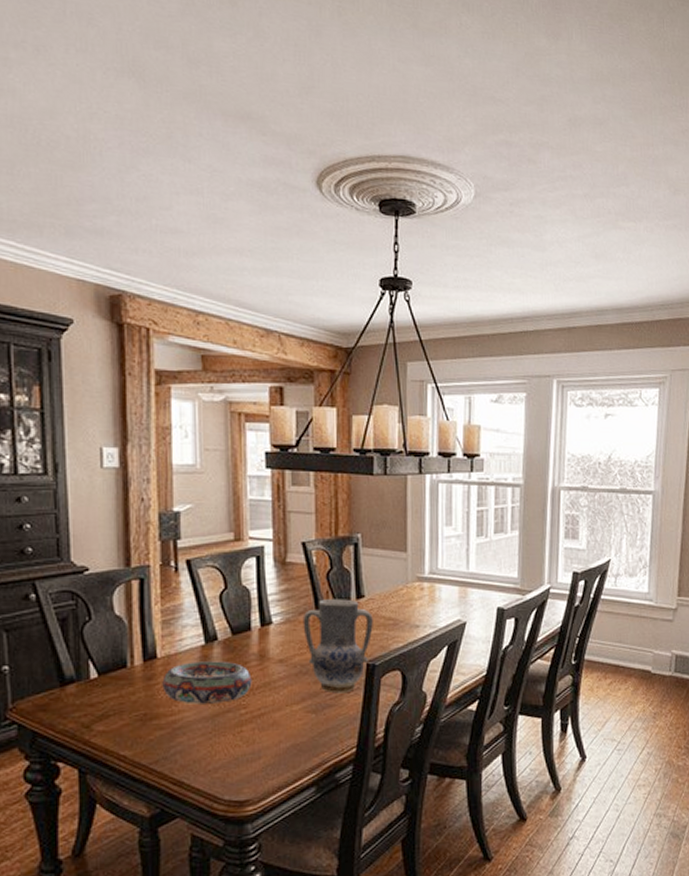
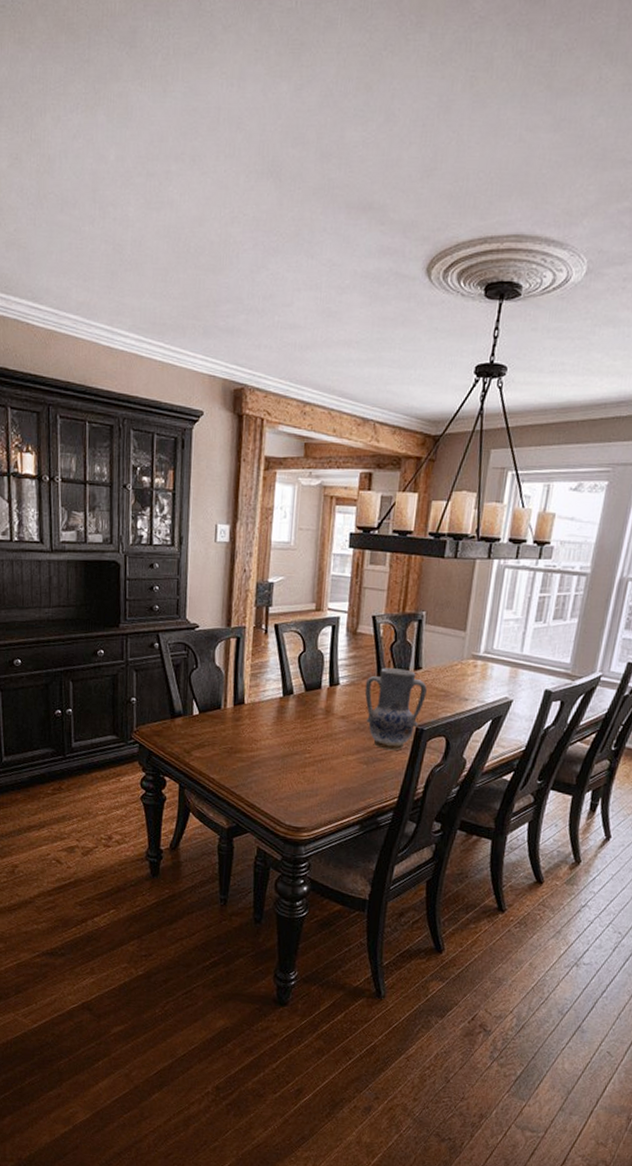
decorative bowl: present [162,661,252,705] -> none [246,710,318,747]

